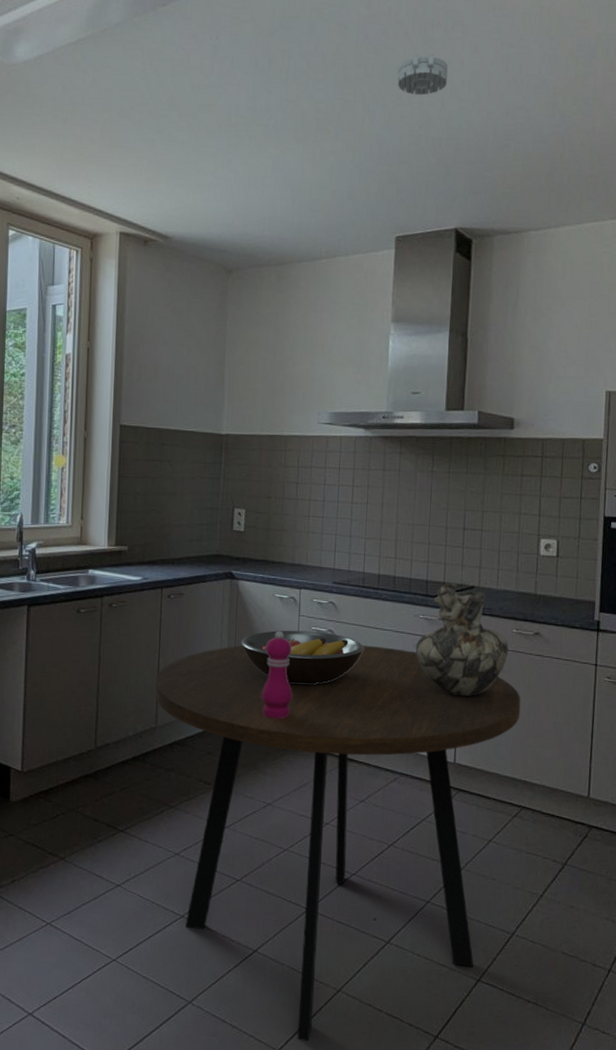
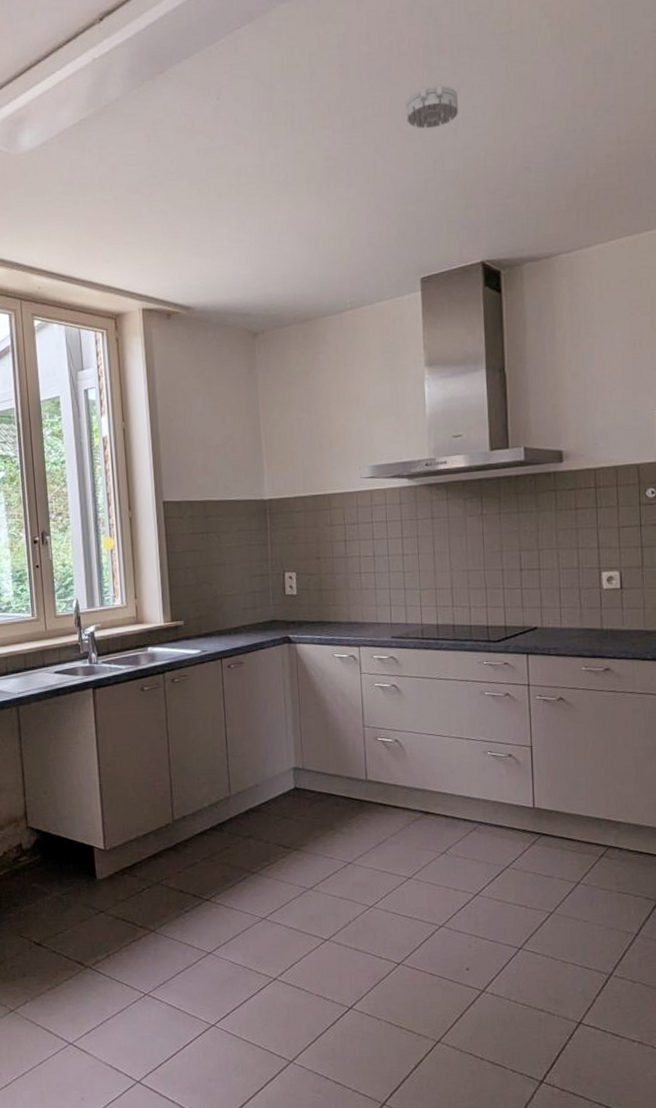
dining table: present [155,645,521,1042] -> none [224,696,598,1093]
fruit bowl: present [241,630,365,684] -> none [305,687,431,742]
pepper mill: present [261,631,293,719] -> none [330,690,363,778]
vase: present [415,581,508,697] -> none [482,624,579,740]

